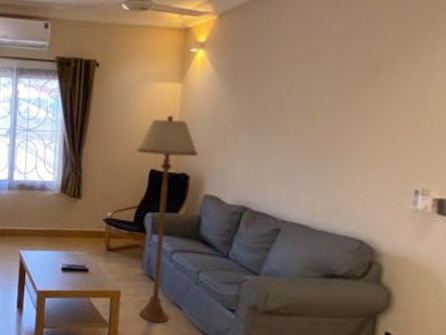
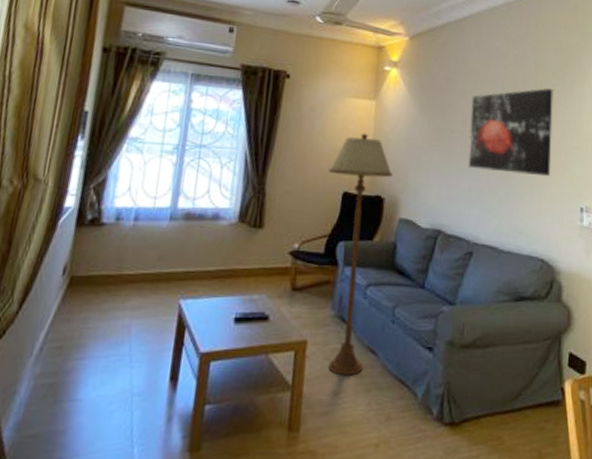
wall art: none [279,58,392,157] -> present [468,87,553,177]

